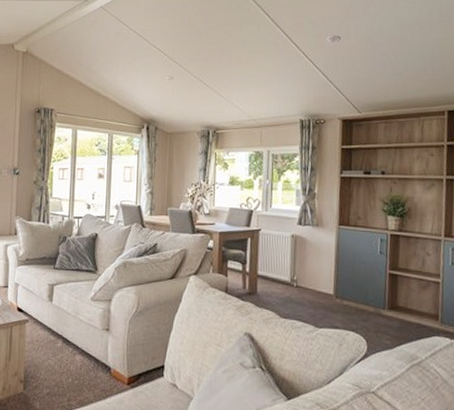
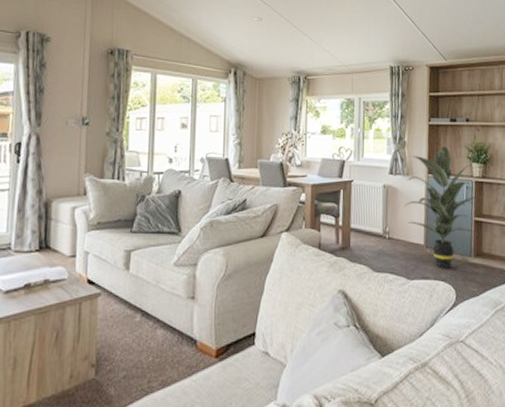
indoor plant: none [313,199,397,320] -> present [404,147,481,269]

